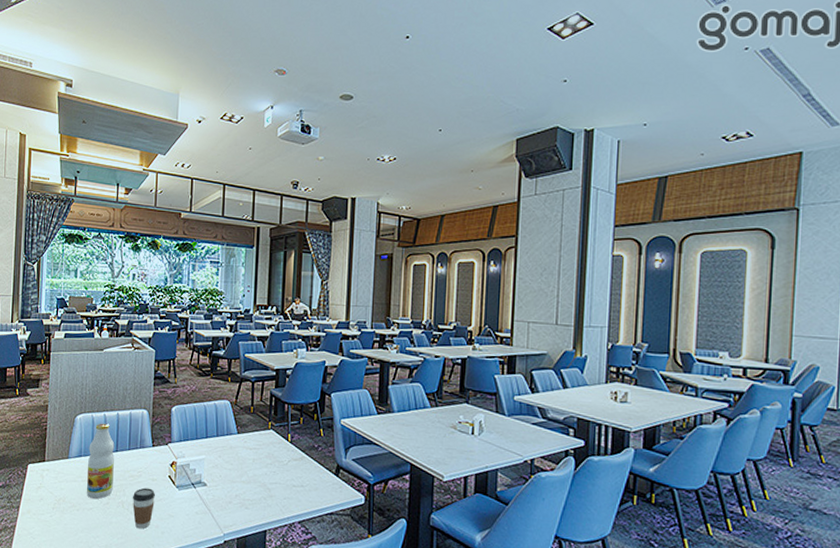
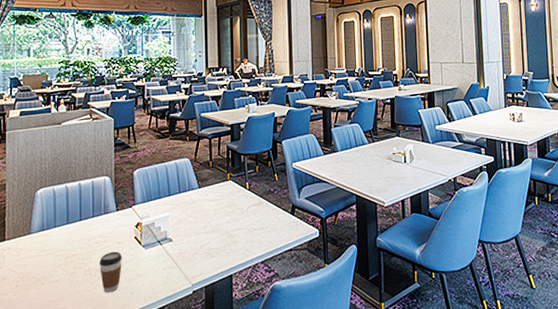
beverage bottle: present [87,423,115,499] -> none [51,194,79,270]

